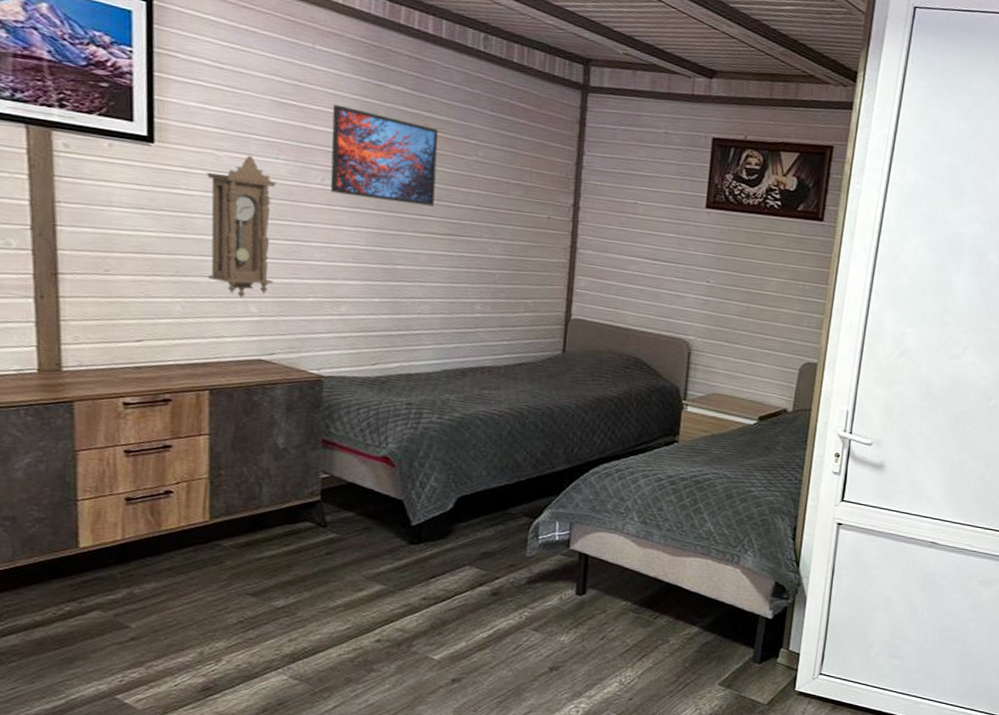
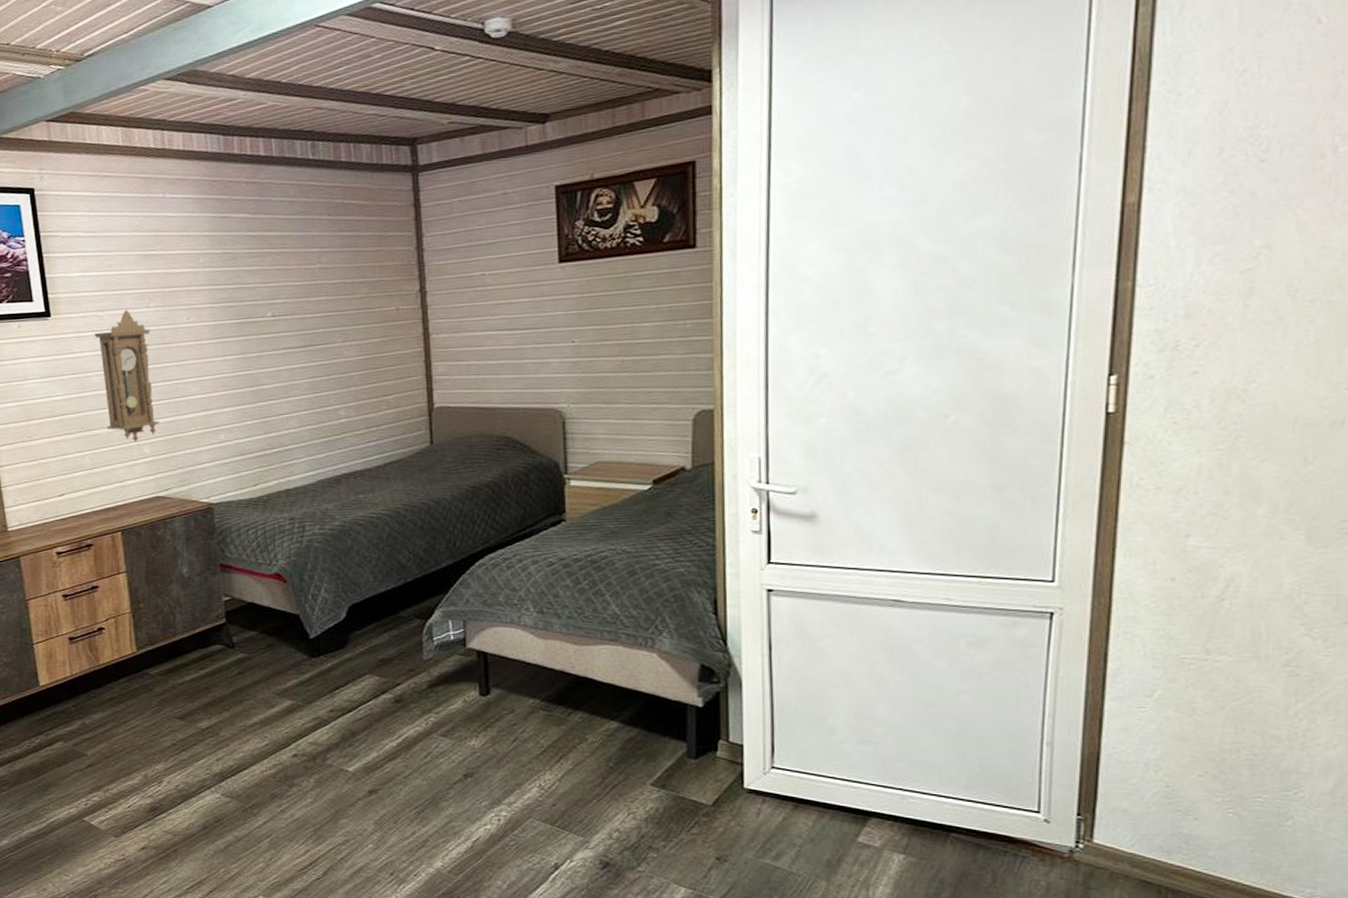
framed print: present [330,104,438,207] -> none [188,244,289,329]

